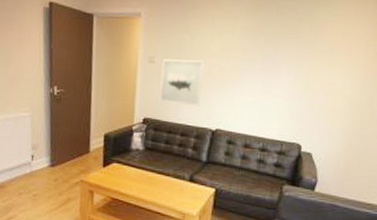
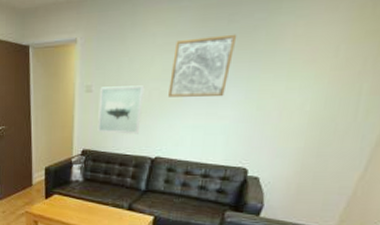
wall art: none [227,23,285,77] -> present [168,34,237,97]

